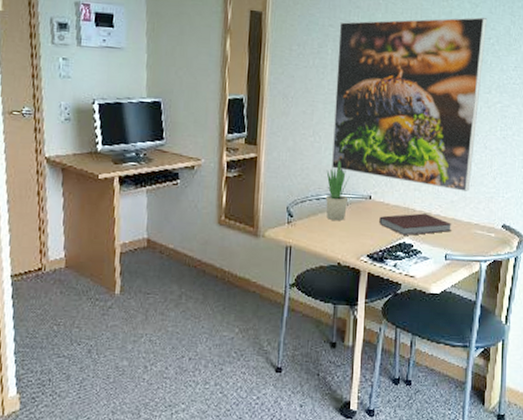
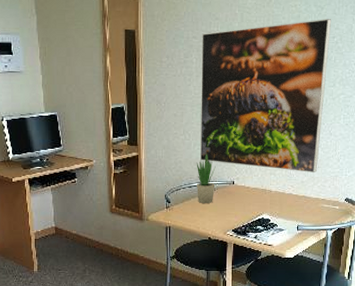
notebook: present [379,213,452,236] -> none [241,193,302,212]

